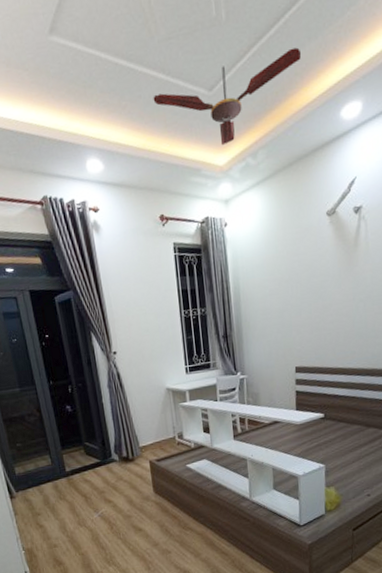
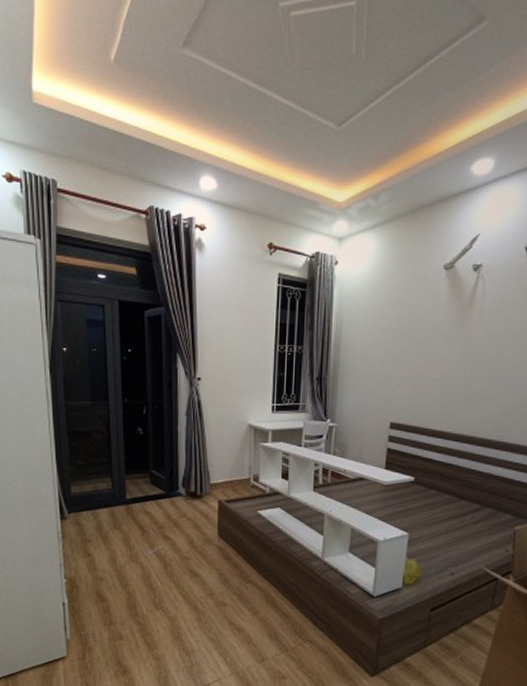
ceiling fan: present [153,47,302,146] -> none [279,96,438,182]

